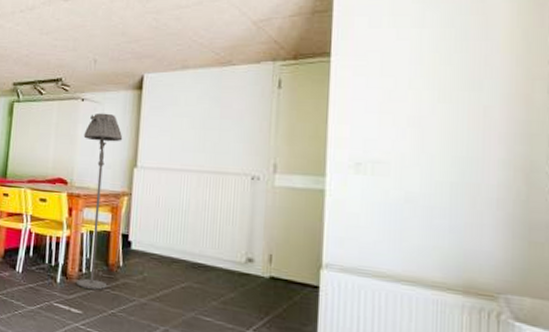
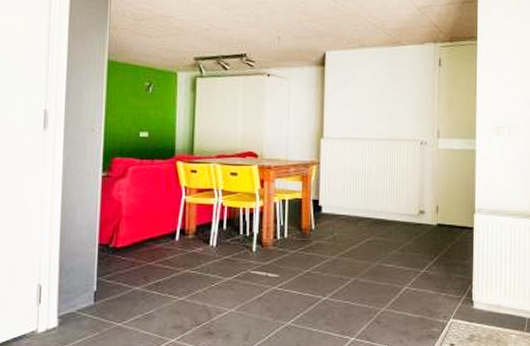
floor lamp: present [75,113,123,290] -> none [271,88,309,253]

